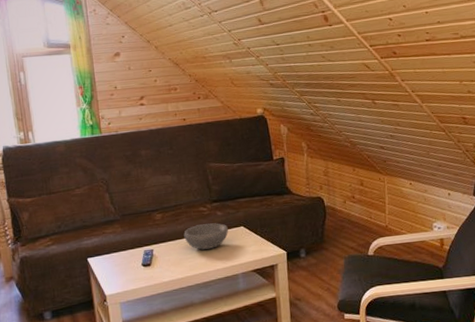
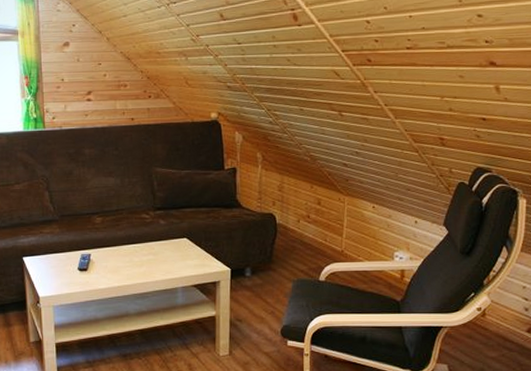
bowl: present [184,223,229,250] -> none [123,232,171,259]

